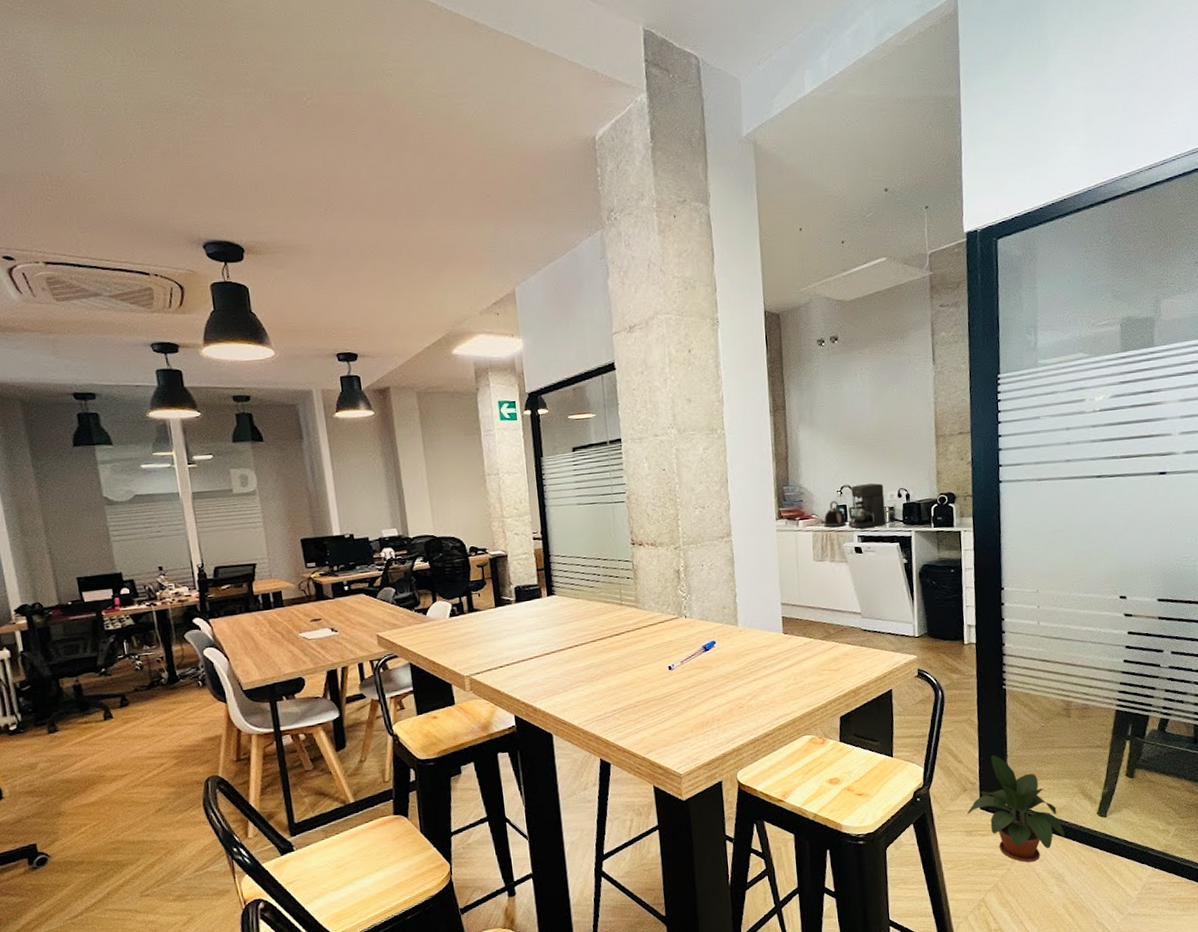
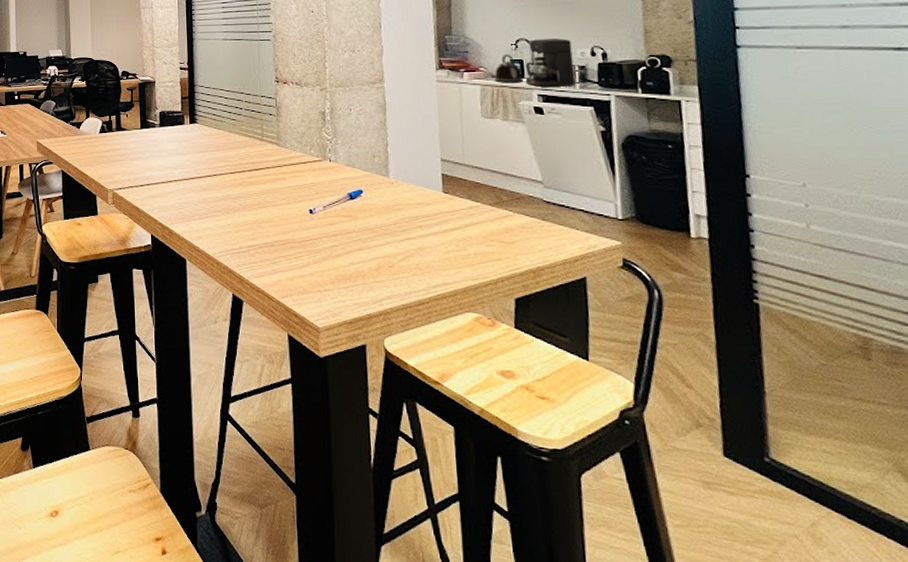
potted plant: present [967,755,1065,863] -> none [703,388,873,552]

